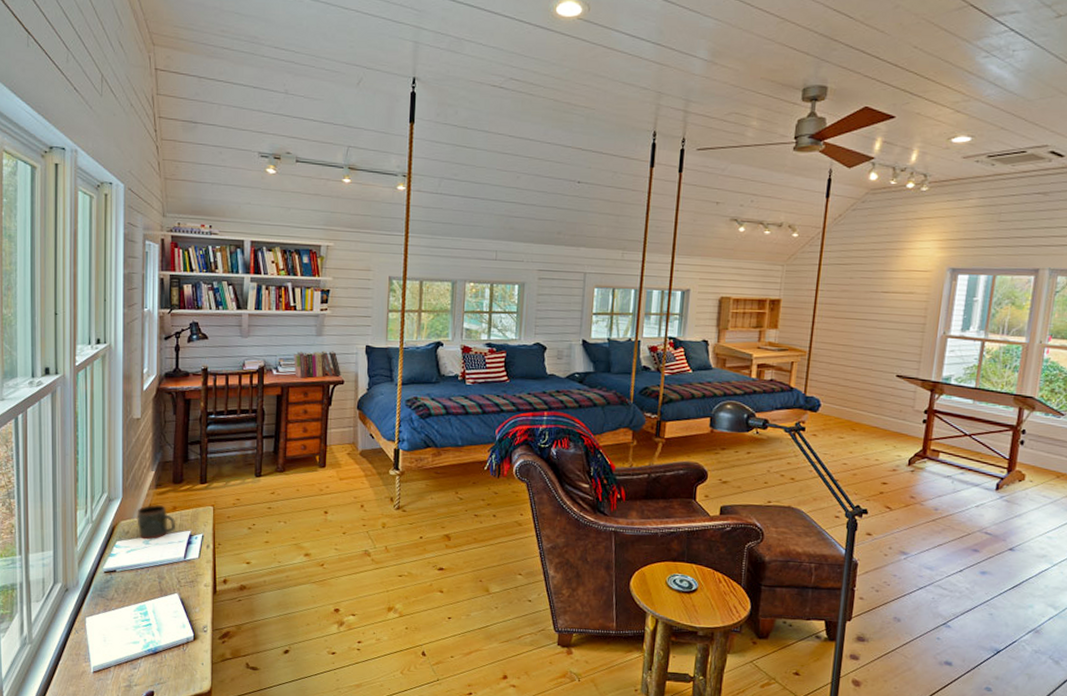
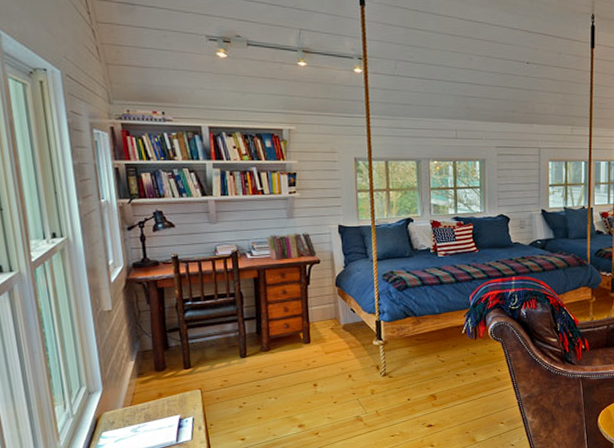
mug: present [137,505,175,540] -> none [120,393,164,428]

